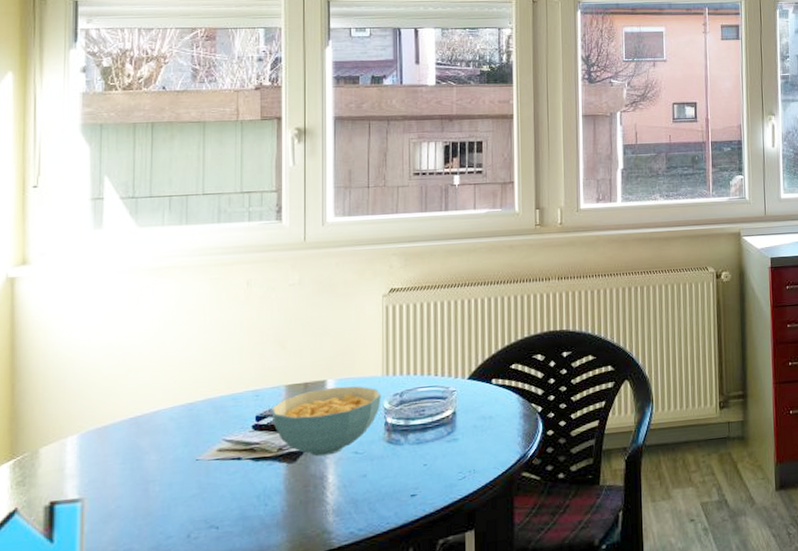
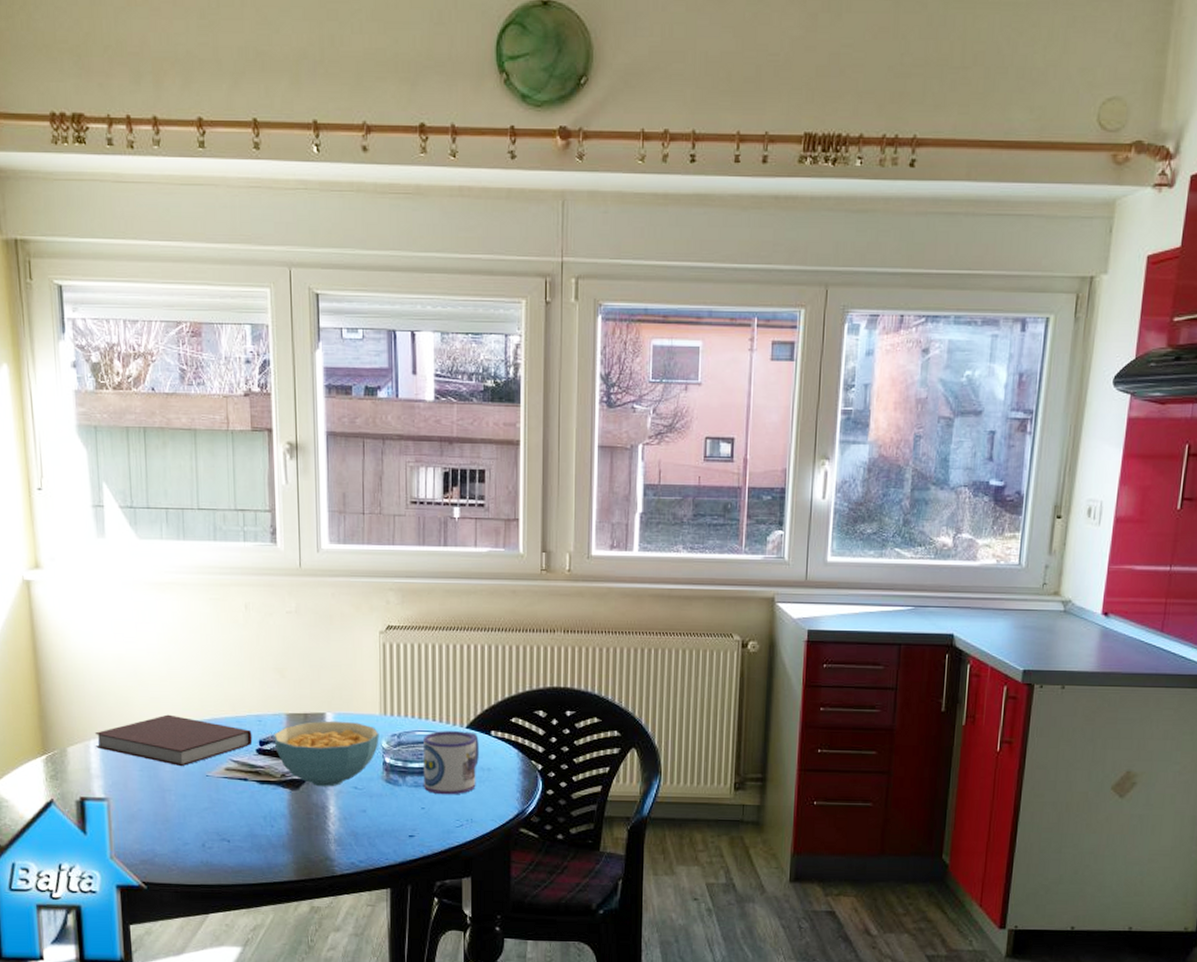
notebook: none [74,400,249,454] -> present [95,714,253,767]
mug: none [425,382,481,449] -> present [423,731,479,795]

